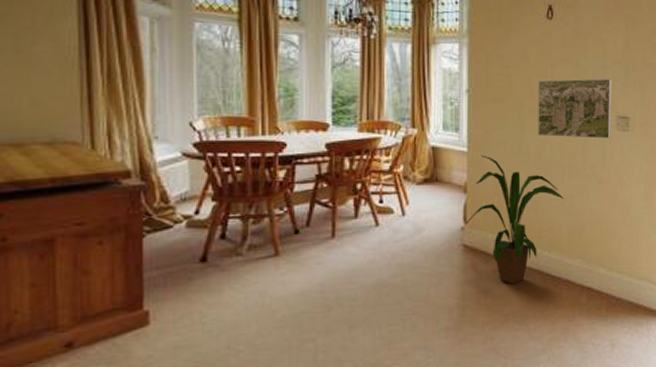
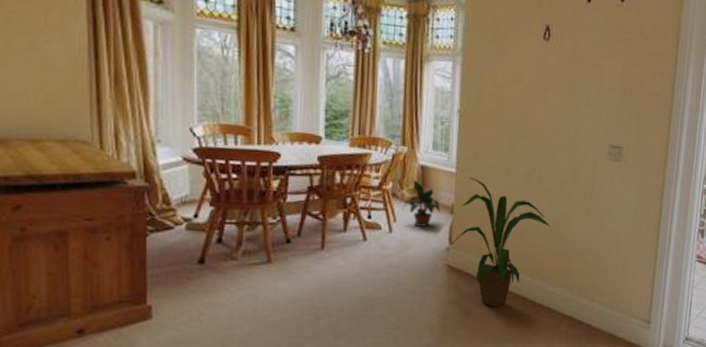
potted plant: none [414,162,454,208] -> present [401,180,441,227]
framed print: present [538,78,612,139] -> none [527,104,607,169]

